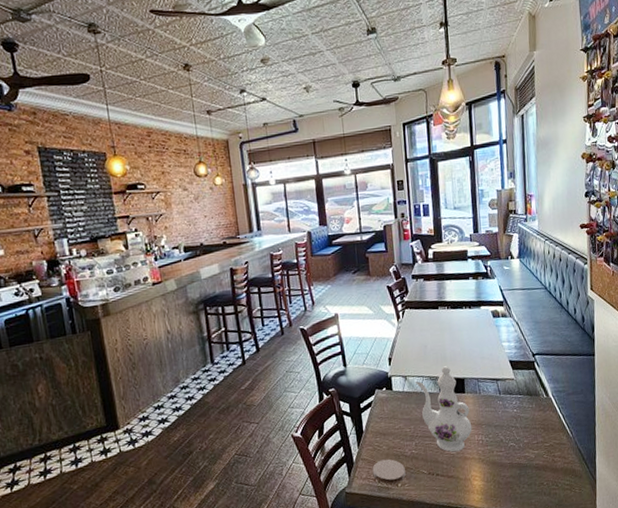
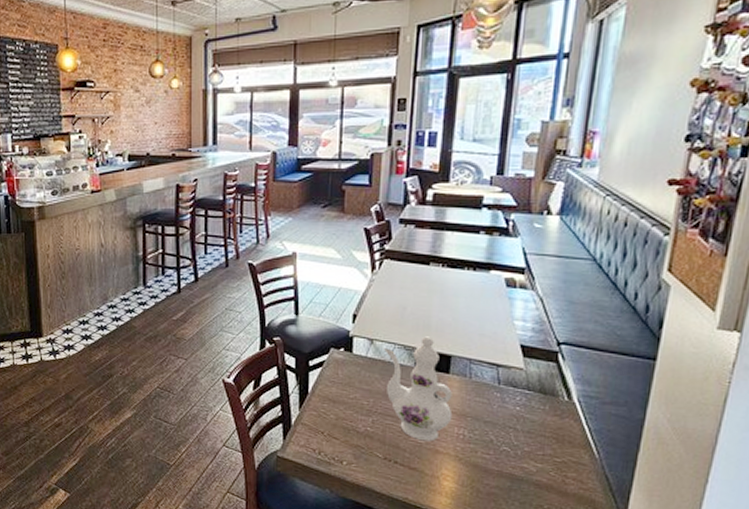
coaster: present [372,459,406,484] -> none [313,429,355,460]

